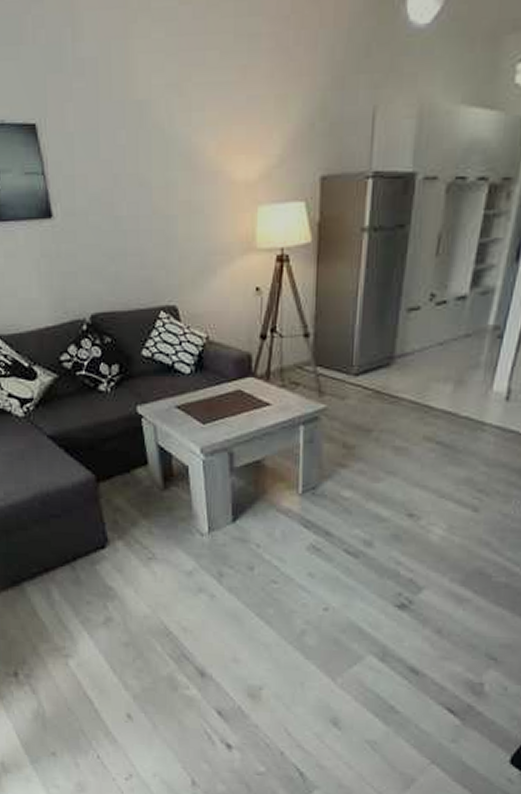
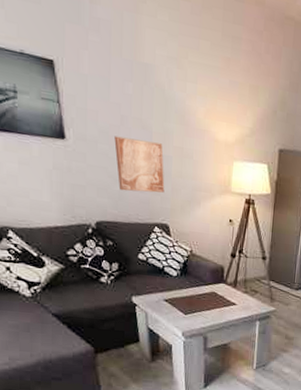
wall art: none [107,201,170,271] -> present [114,136,165,193]

